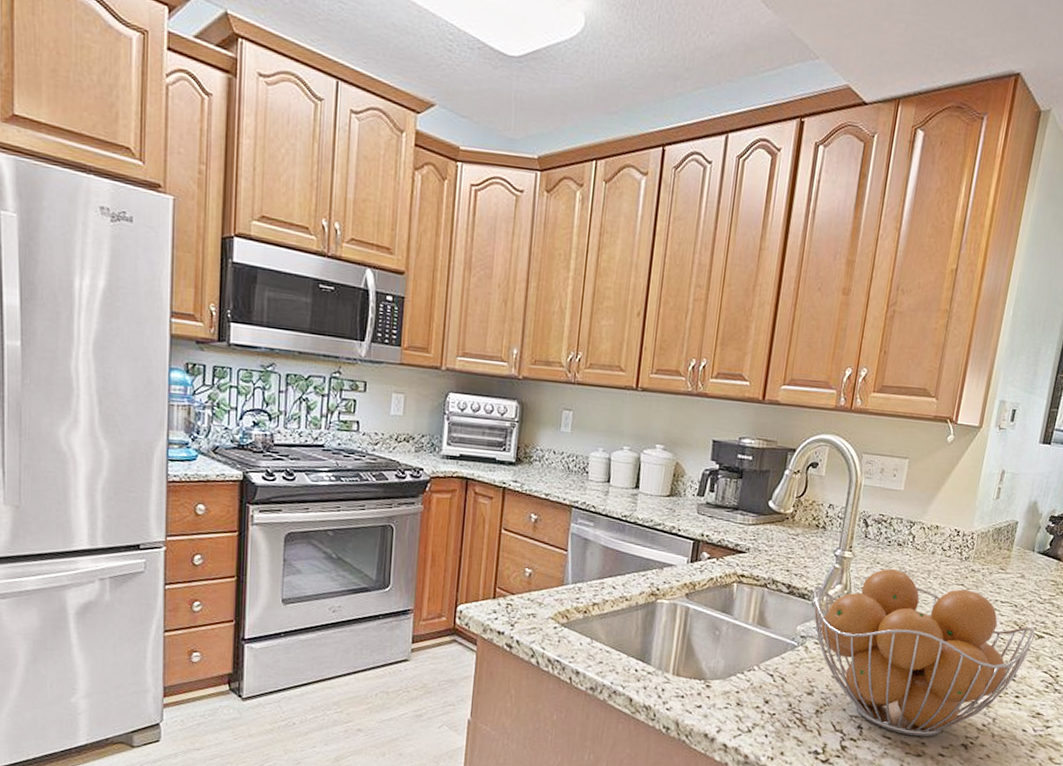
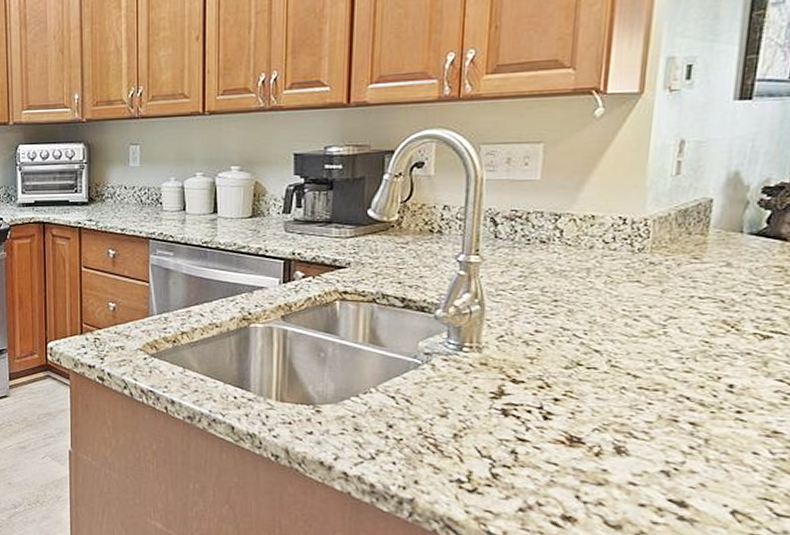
fruit basket: present [813,569,1036,737] -> none [435,271,758,463]

